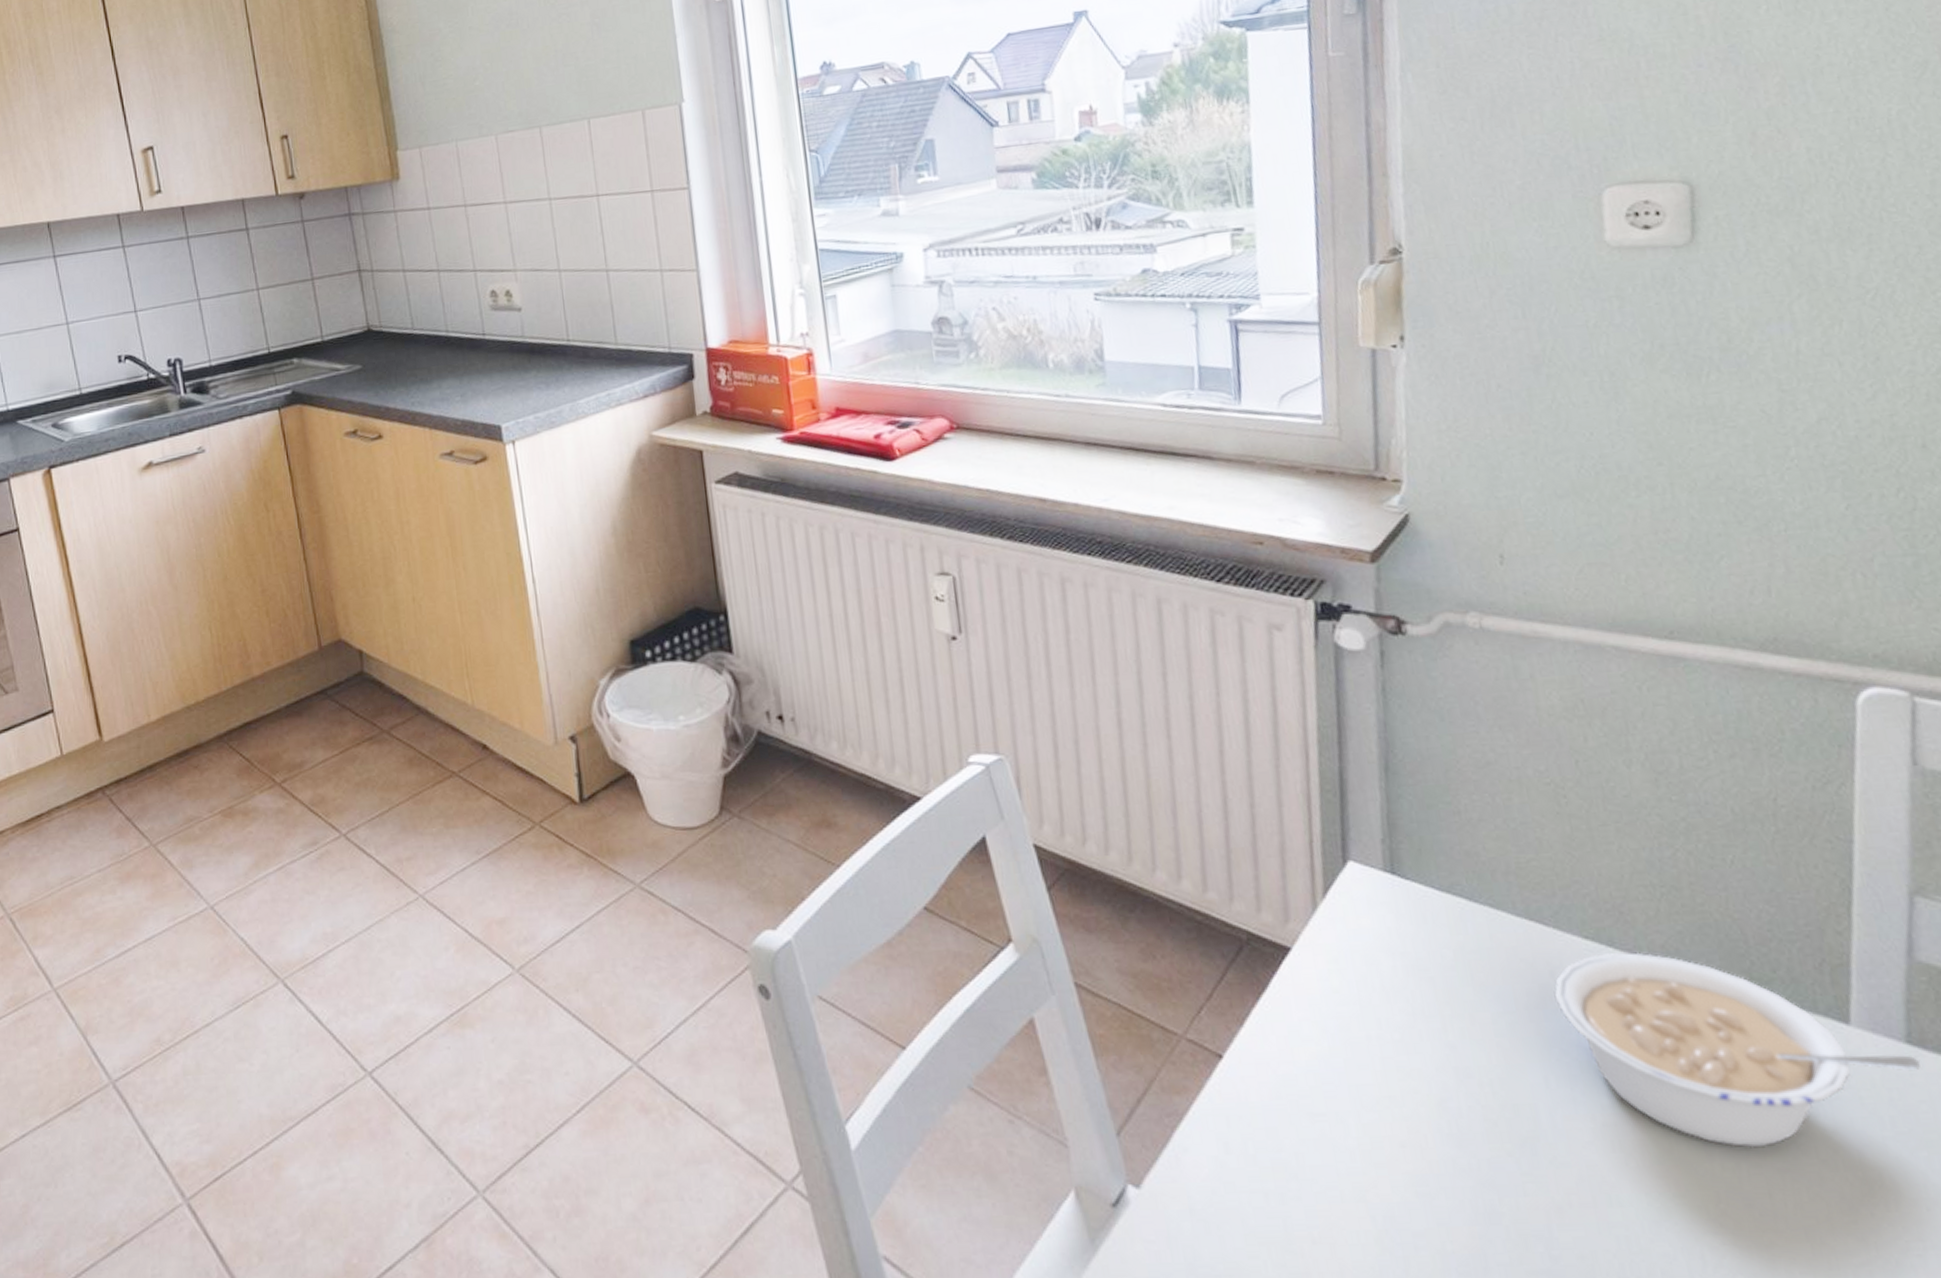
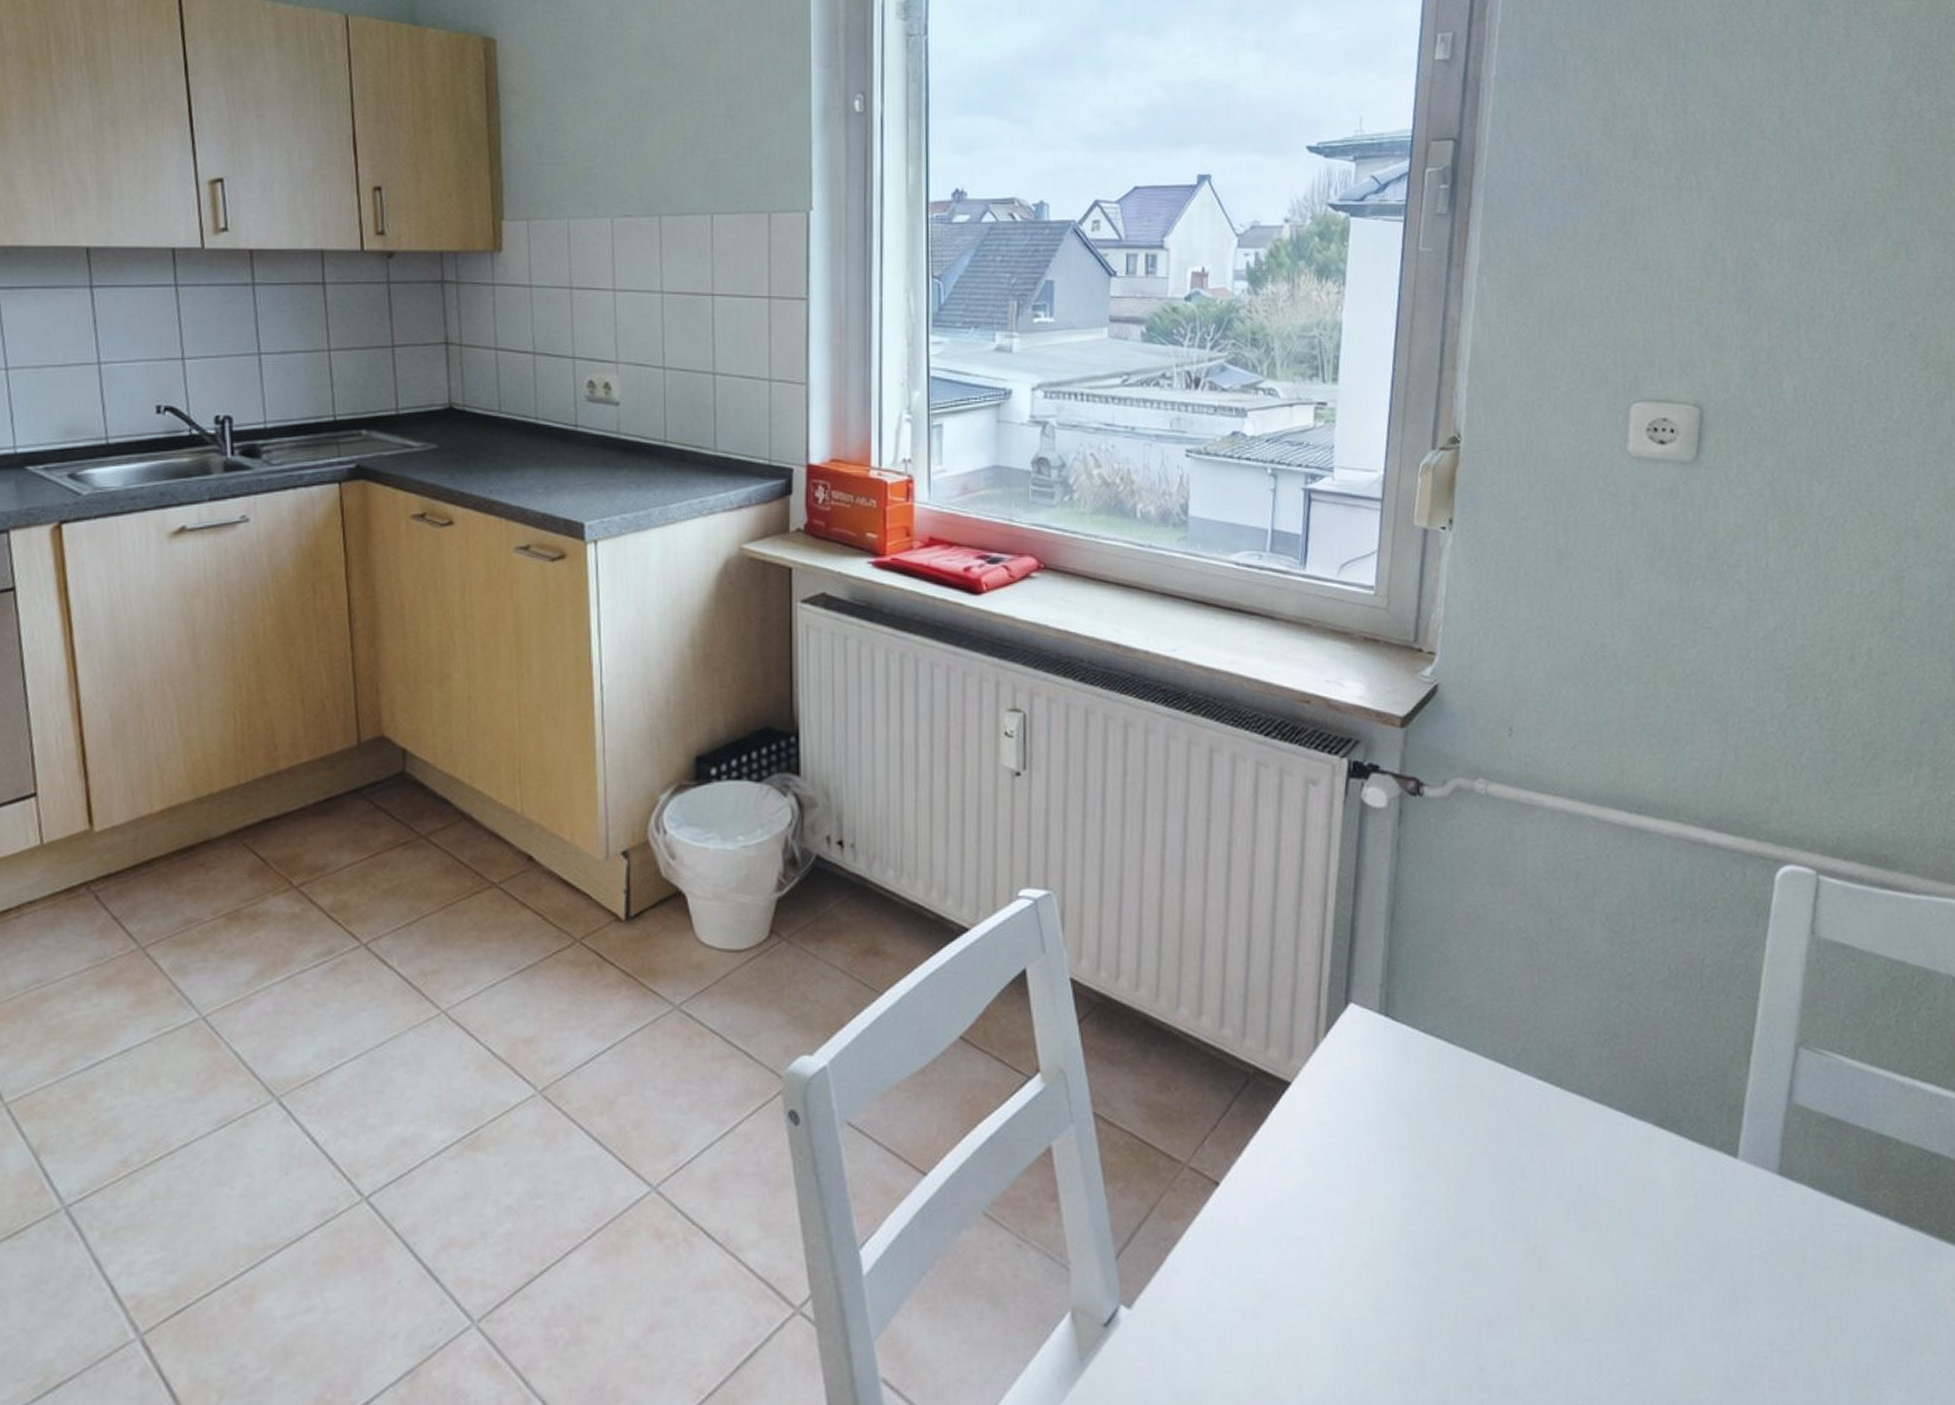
legume: present [1554,952,1920,1148] -> none [1508,1092,1786,1266]

